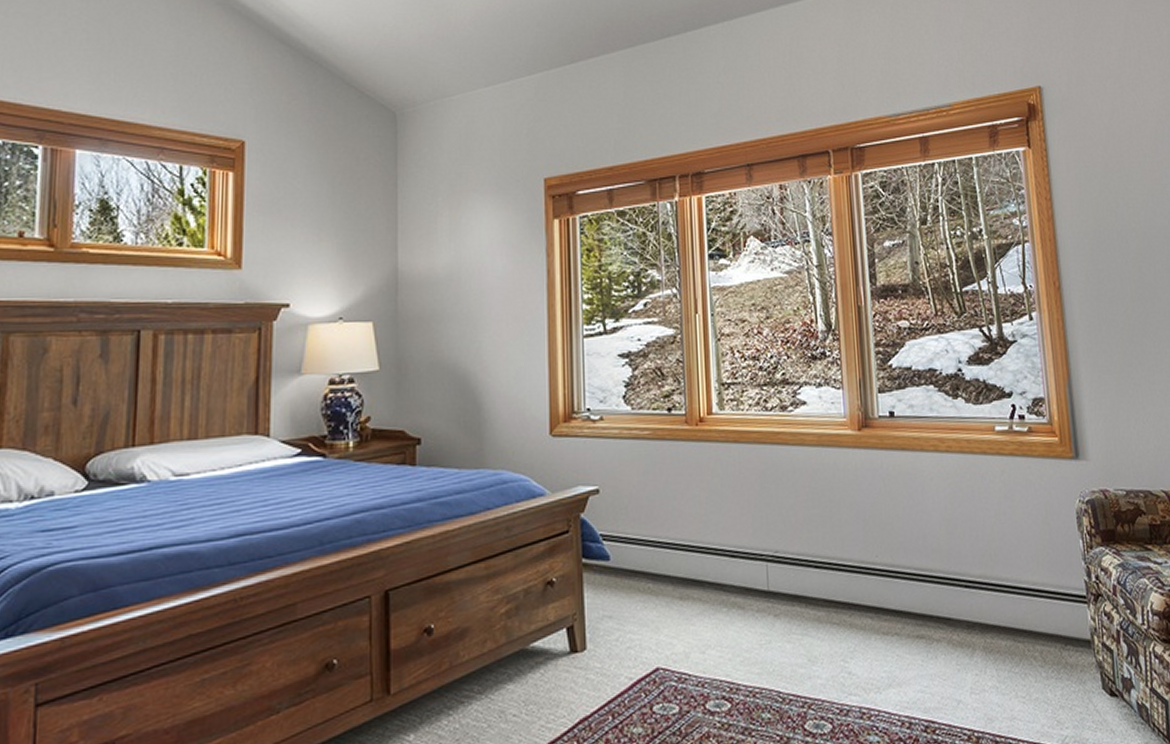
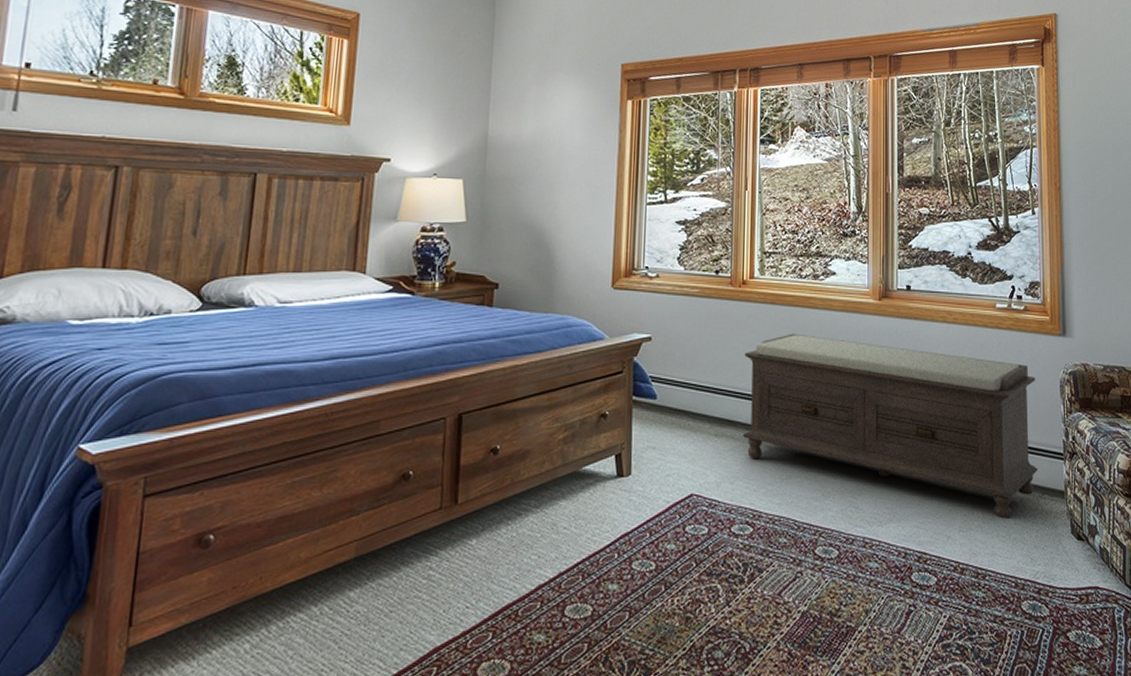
bench: none [707,475,1058,677] -> present [742,333,1038,519]

